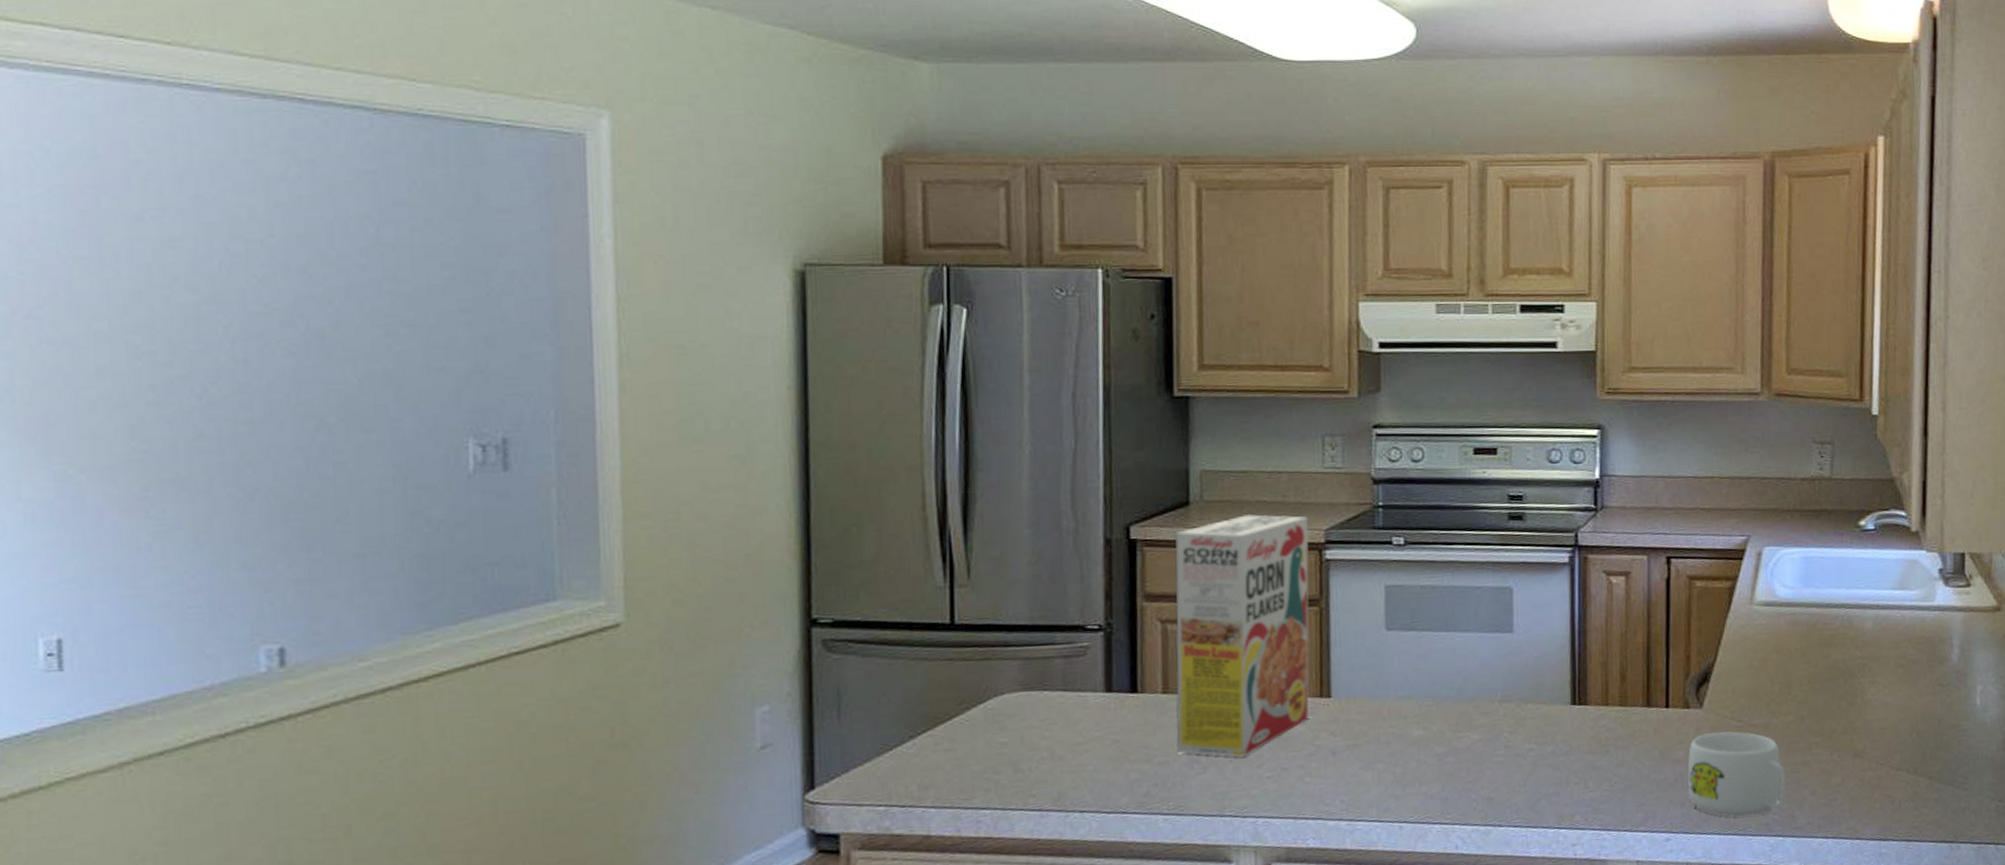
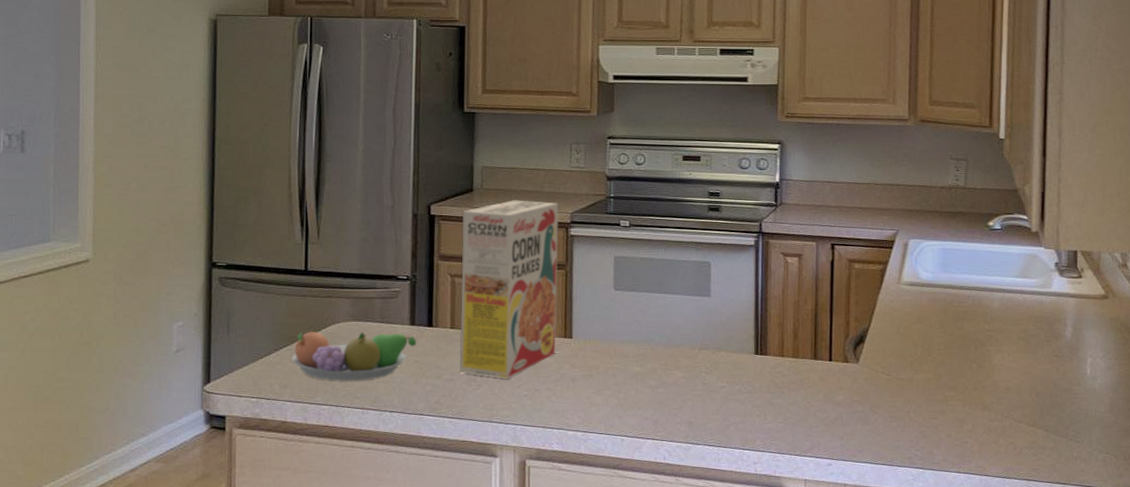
fruit bowl: none [935,704,1116,775] -> present [291,331,417,381]
mug: present [1687,731,1786,817] -> none [846,383,926,451]

